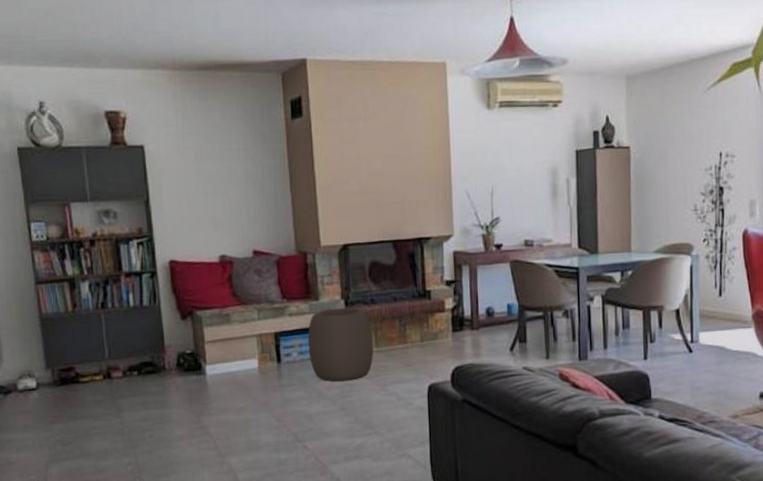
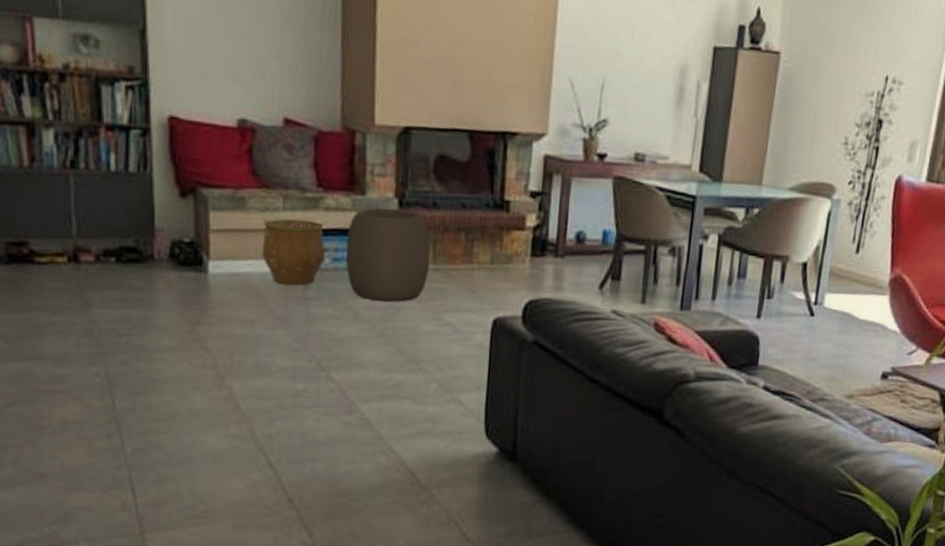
basket: none [244,325,293,377] -> present [262,219,326,285]

